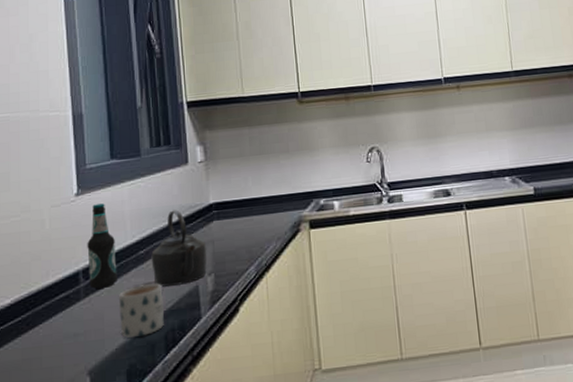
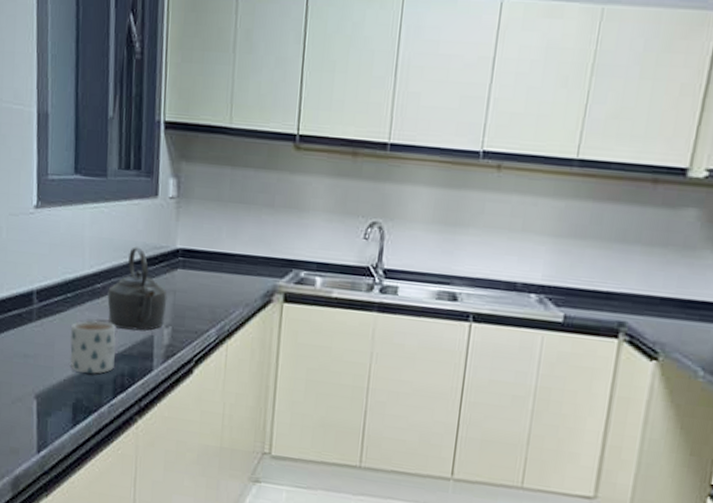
bottle: present [87,203,117,289] -> none [42,222,72,315]

